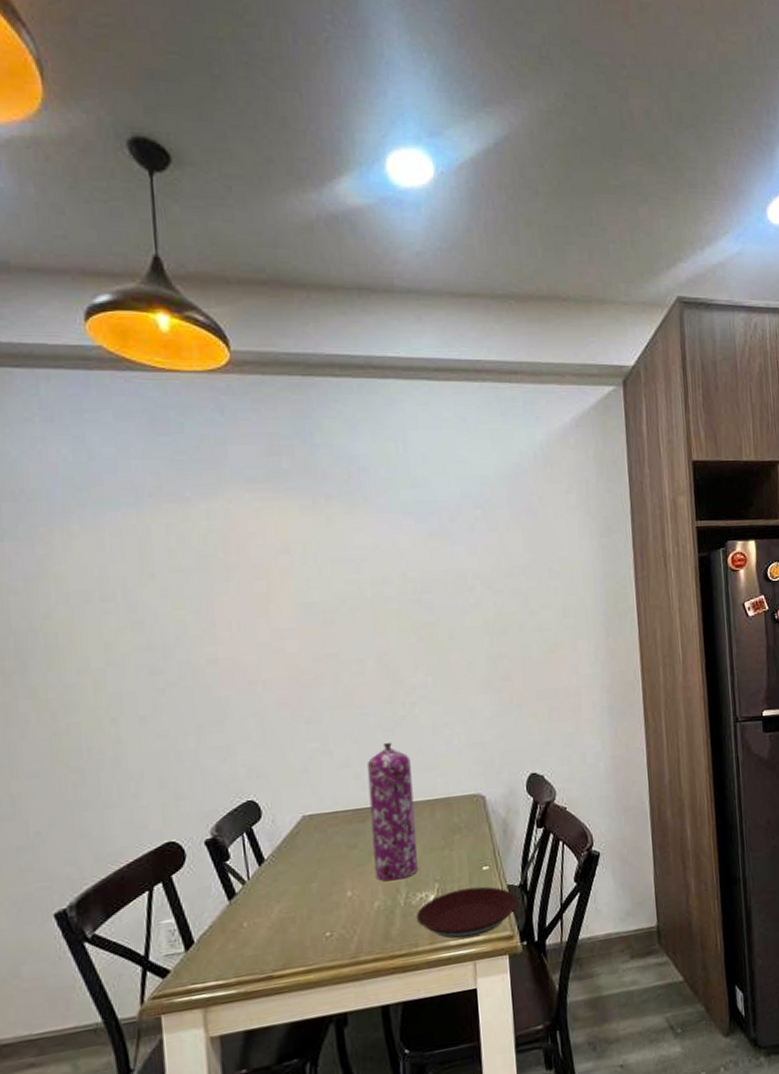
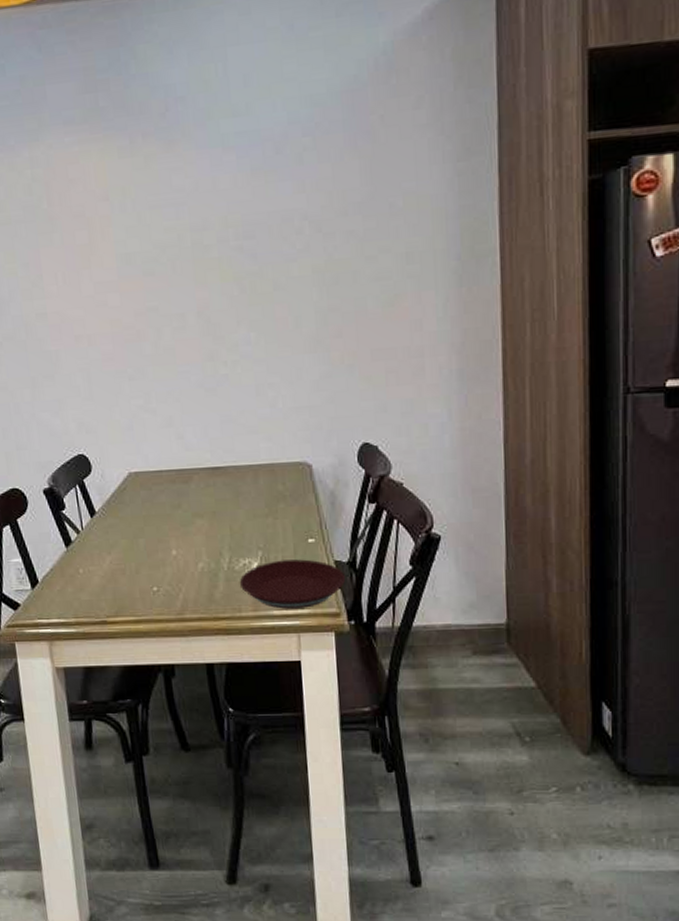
gas cylinder: present [366,743,418,882] -> none [189,403,241,544]

